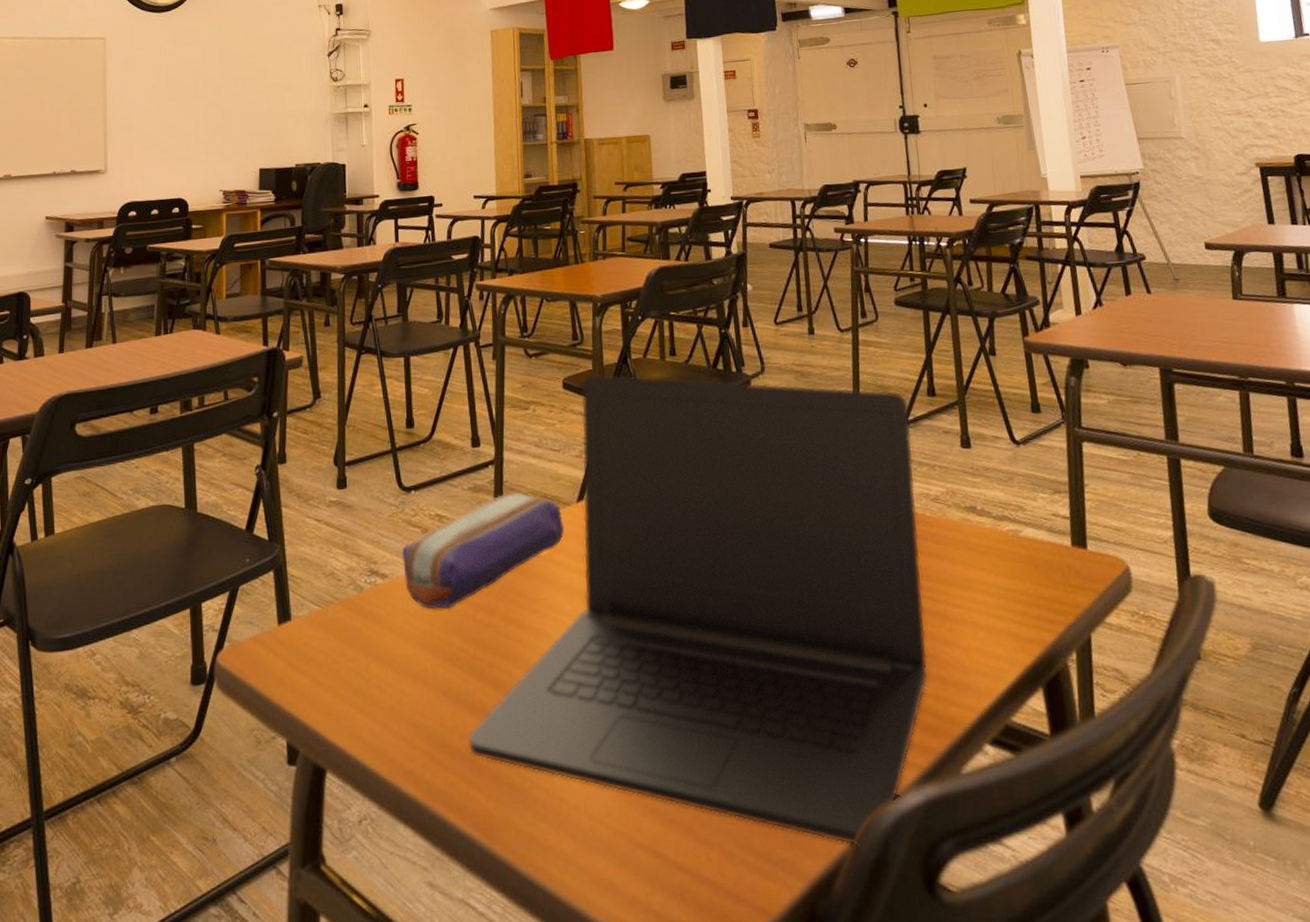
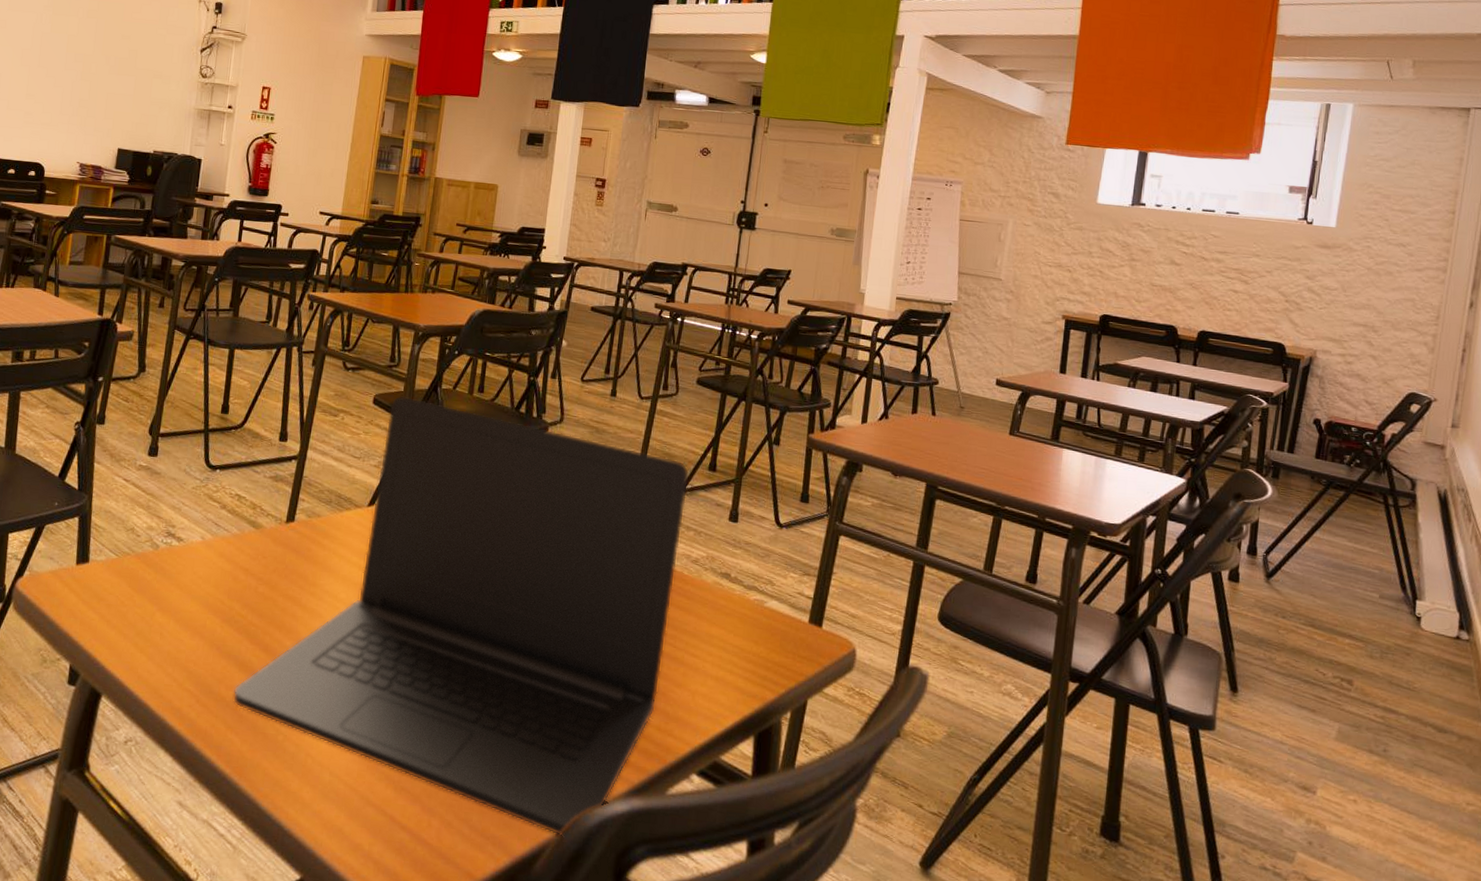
pencil case: present [401,492,565,610] -> none [198,486,353,578]

